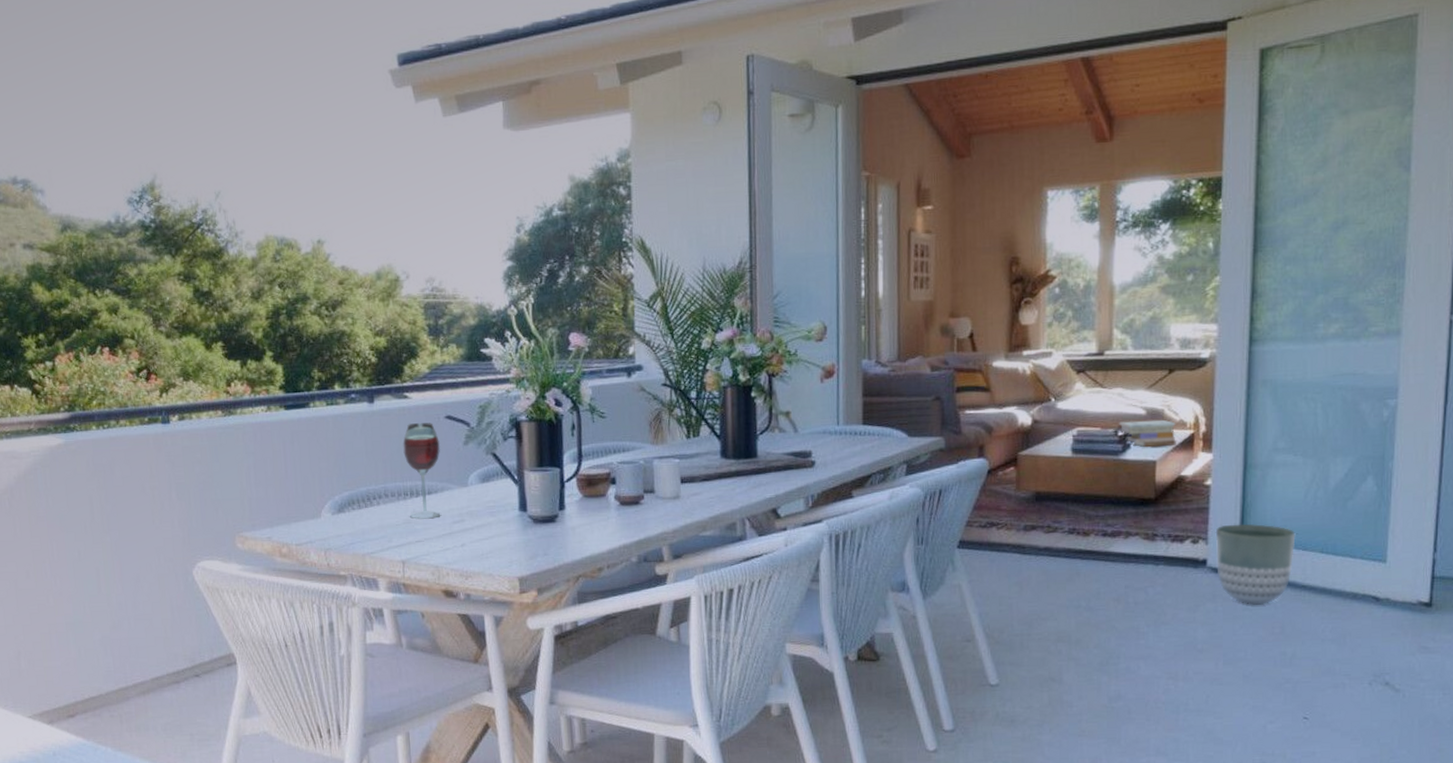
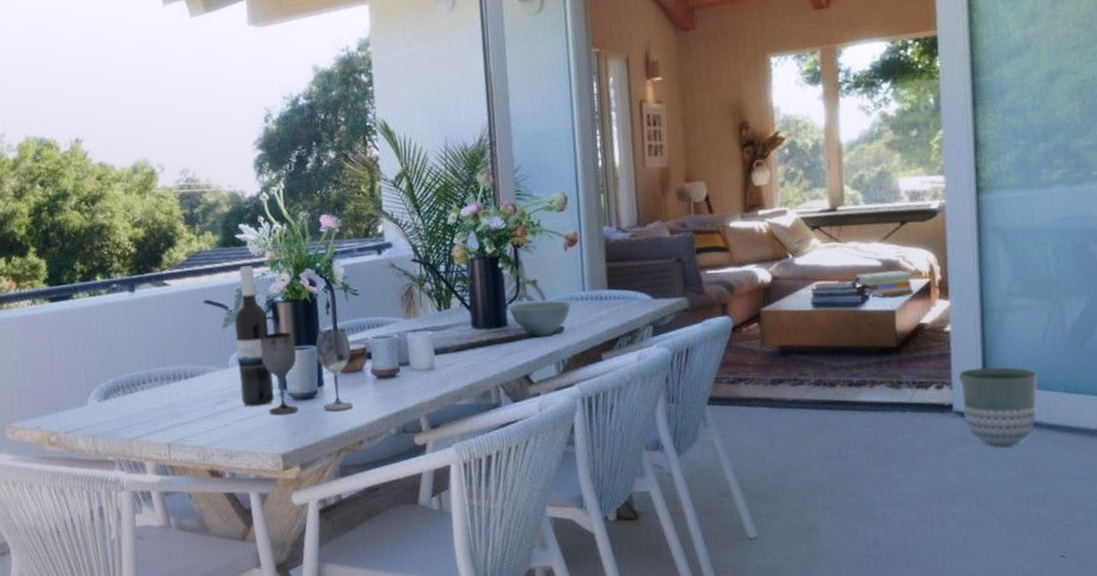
wineglass: present [403,423,441,519] -> none [164,308,204,403]
wine bottle: none [475,382,515,527] -> present [234,265,275,406]
wineglass: none [502,451,595,537] -> present [261,328,353,415]
bowl: none [760,433,824,471] -> present [509,301,571,338]

